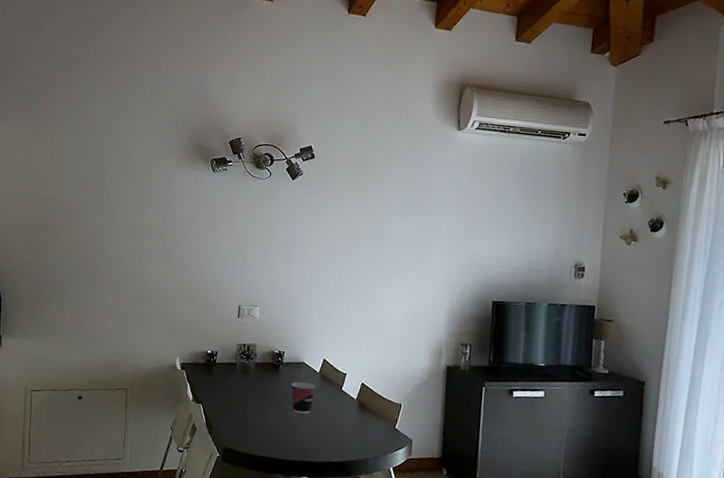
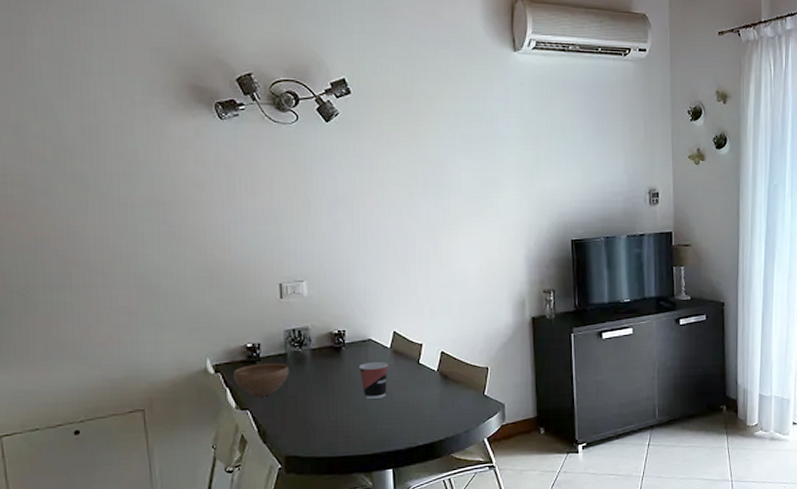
bowl: none [193,367,237,396] -> present [232,362,290,397]

